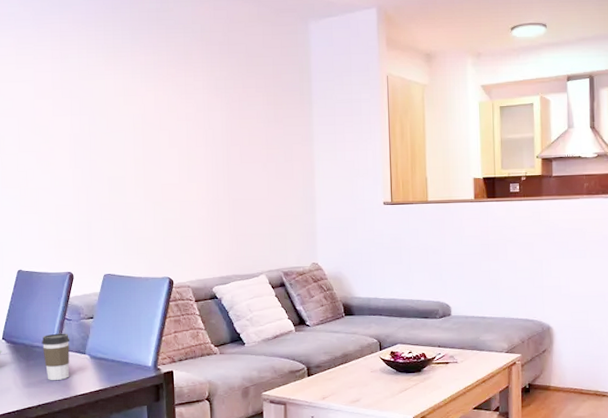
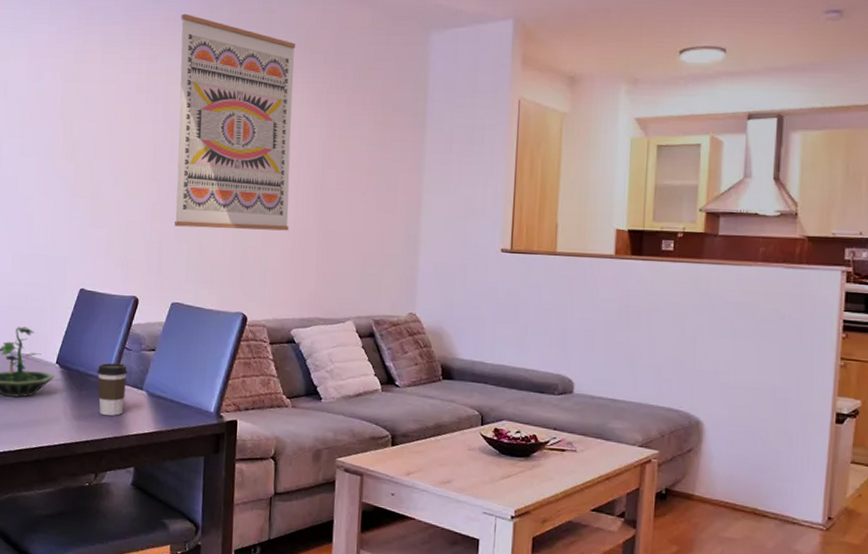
wall art: none [87,15,203,207] -> present [175,13,296,231]

